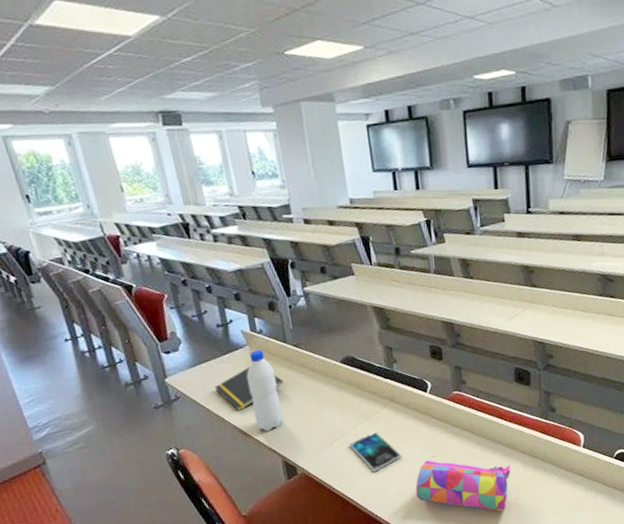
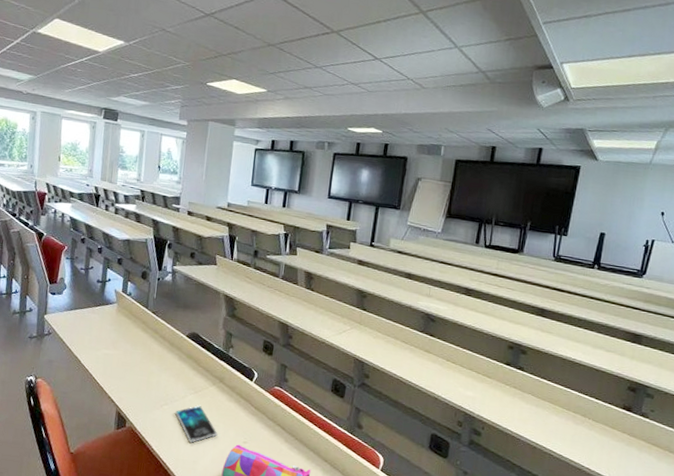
notepad: present [214,366,284,412] -> none [80,321,137,358]
water bottle: present [246,349,283,432] -> none [104,308,131,382]

